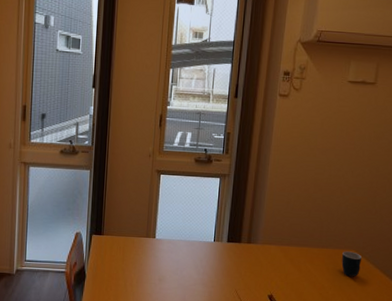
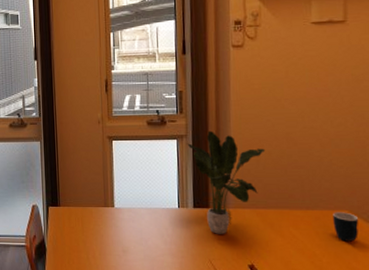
potted plant: none [228,172,296,267] -> present [187,130,266,234]

